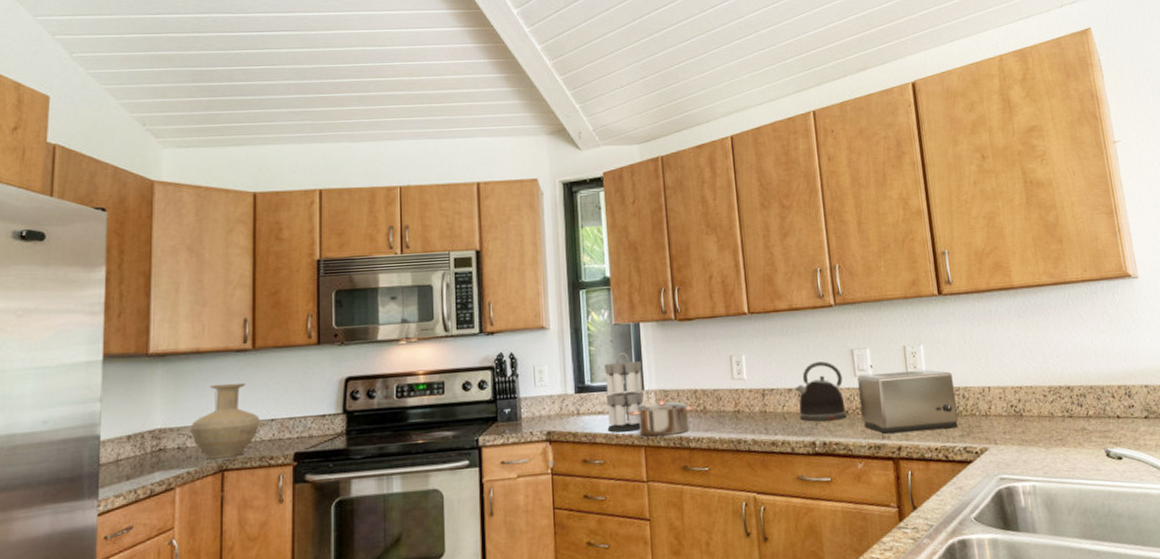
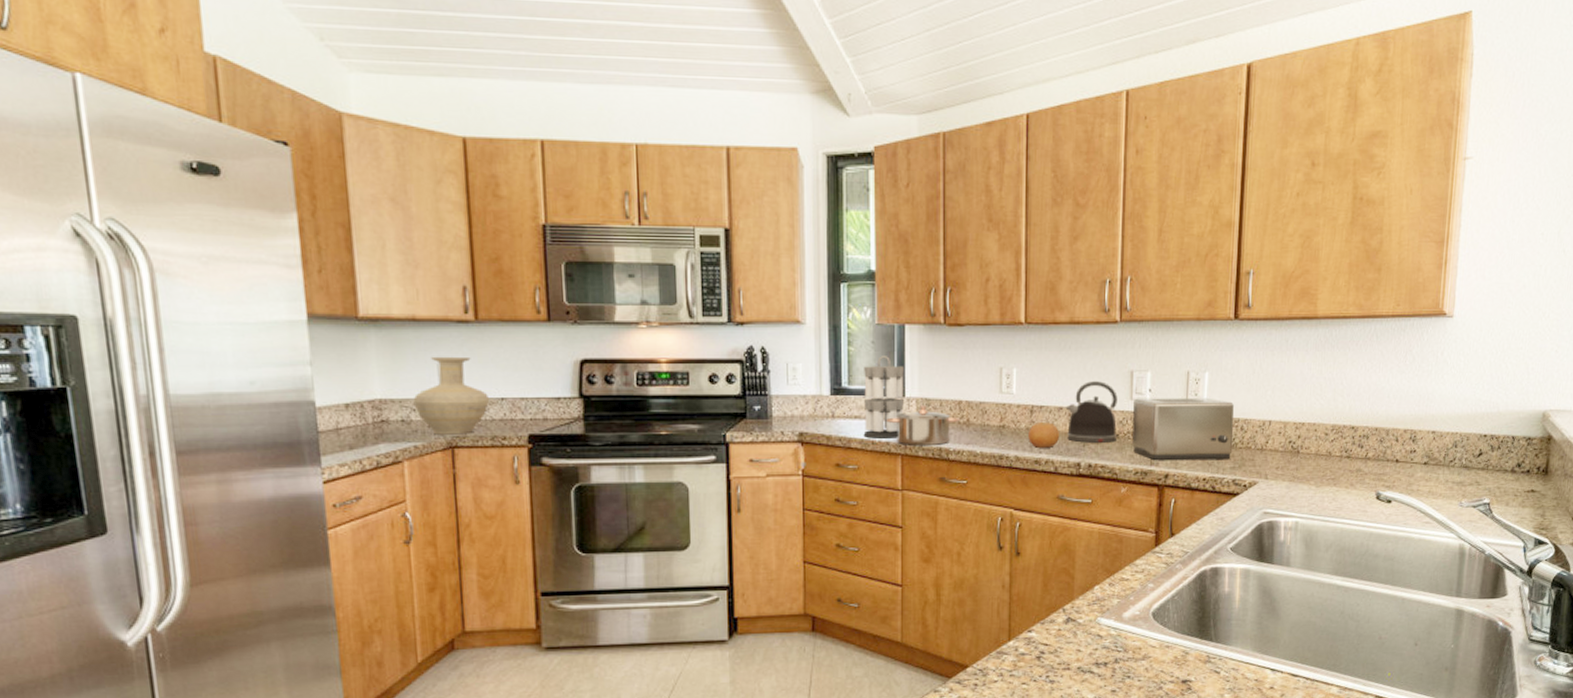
fruit: none [762,404,792,431] -> present [1028,422,1059,449]

